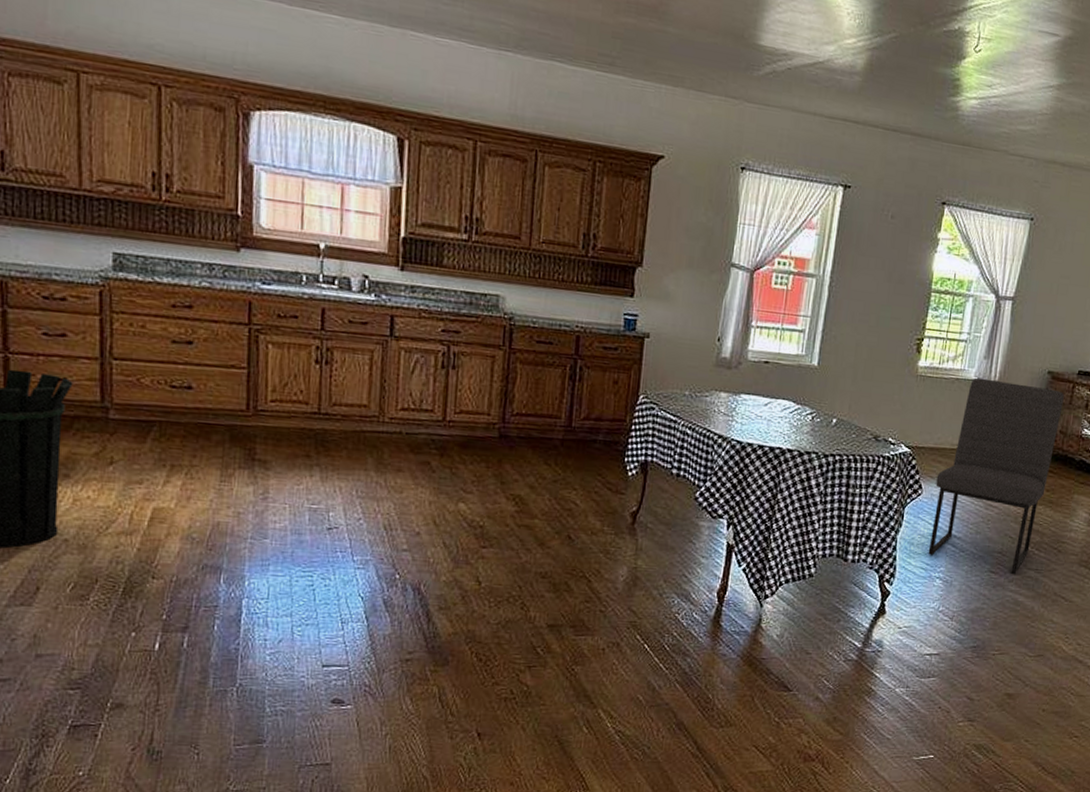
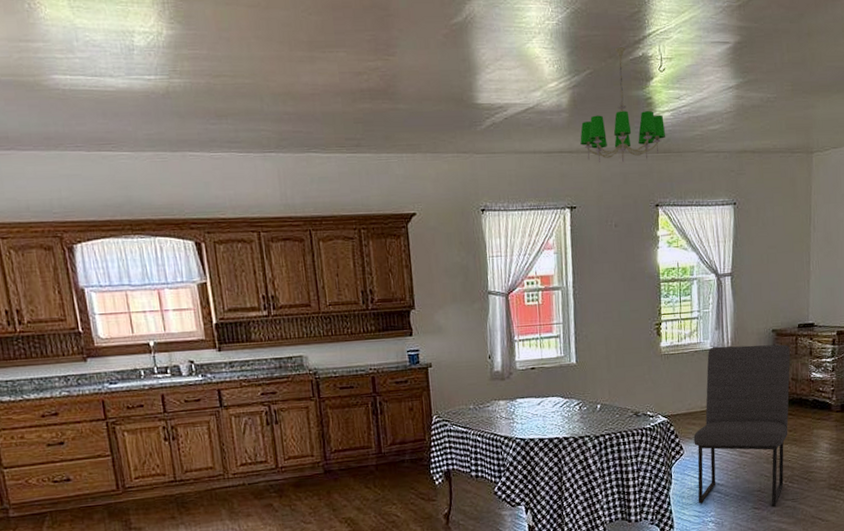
chandelier: none [869,14,970,148] -> present [580,47,665,163]

